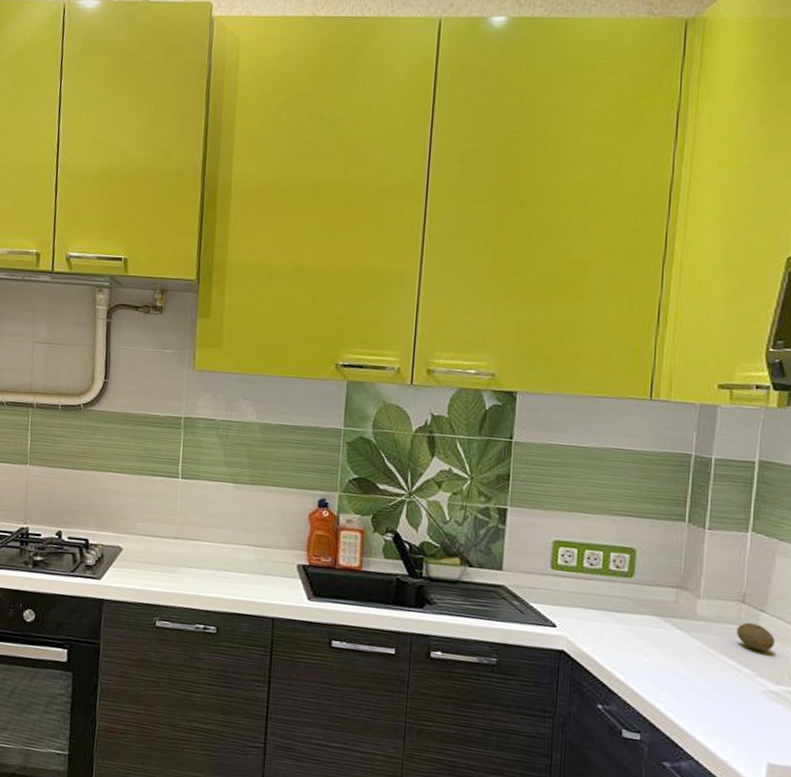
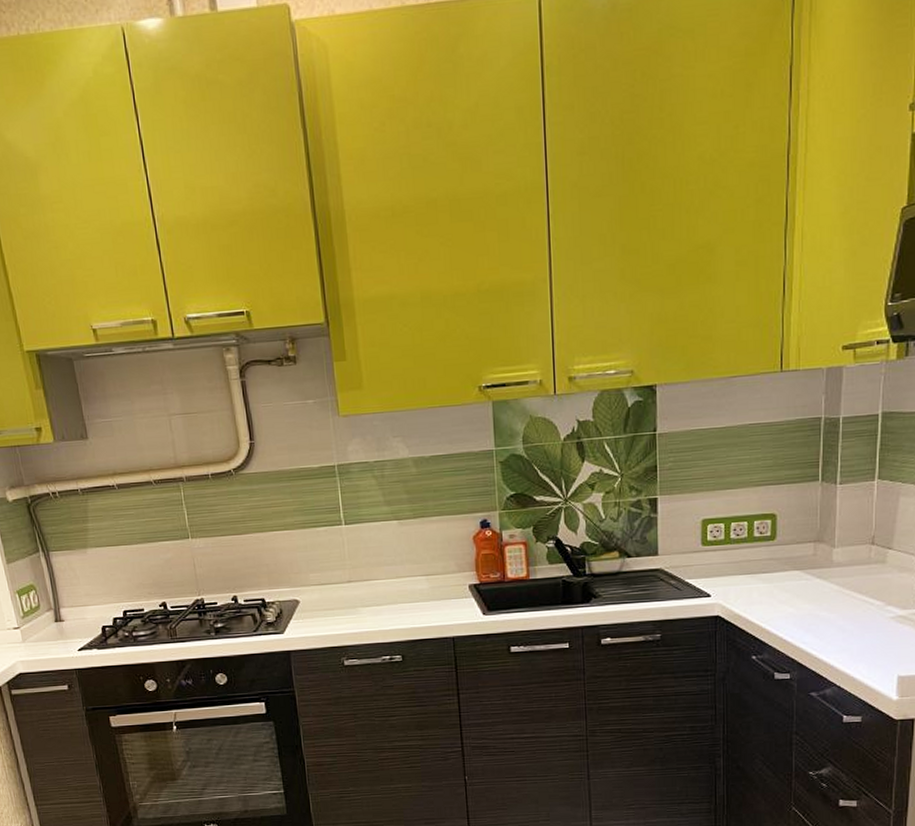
fruit: present [736,623,776,652] -> none [867,561,902,584]

